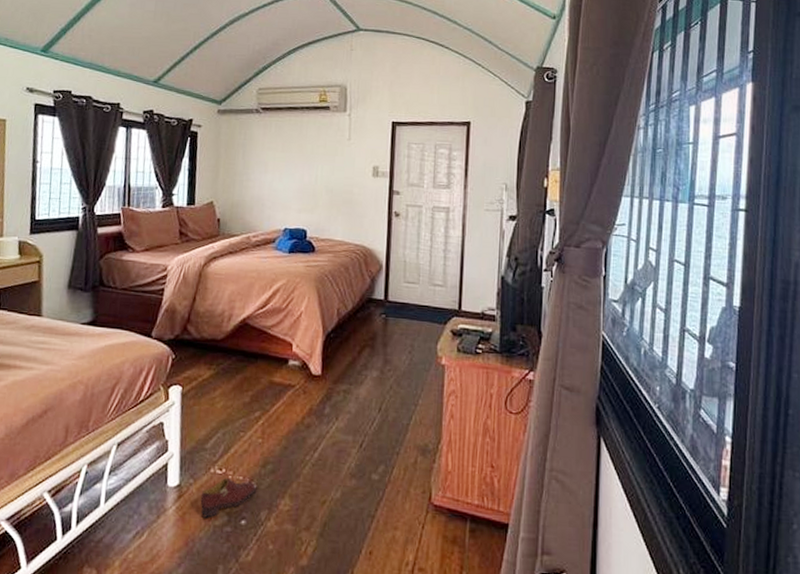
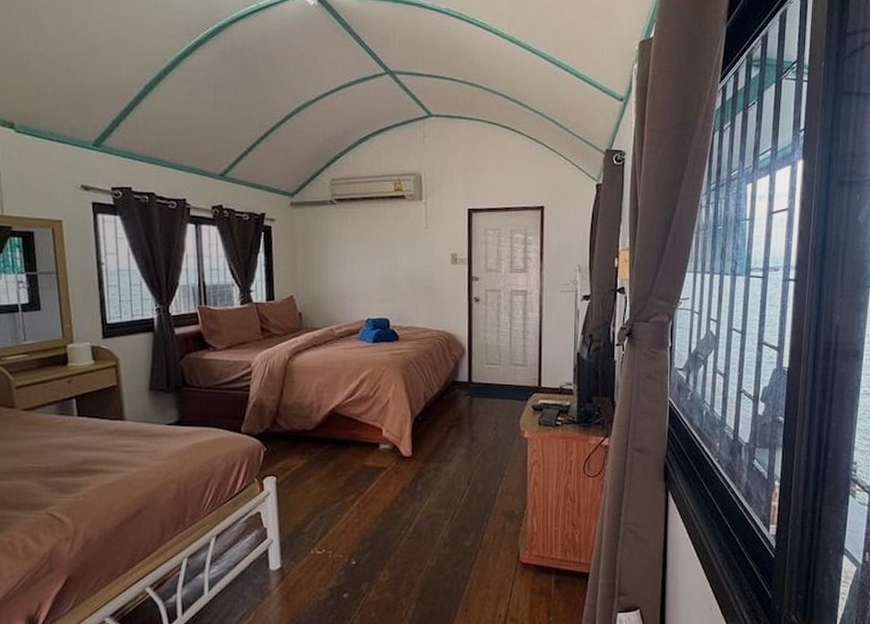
shoe: present [200,478,256,518] -> none [303,558,356,595]

